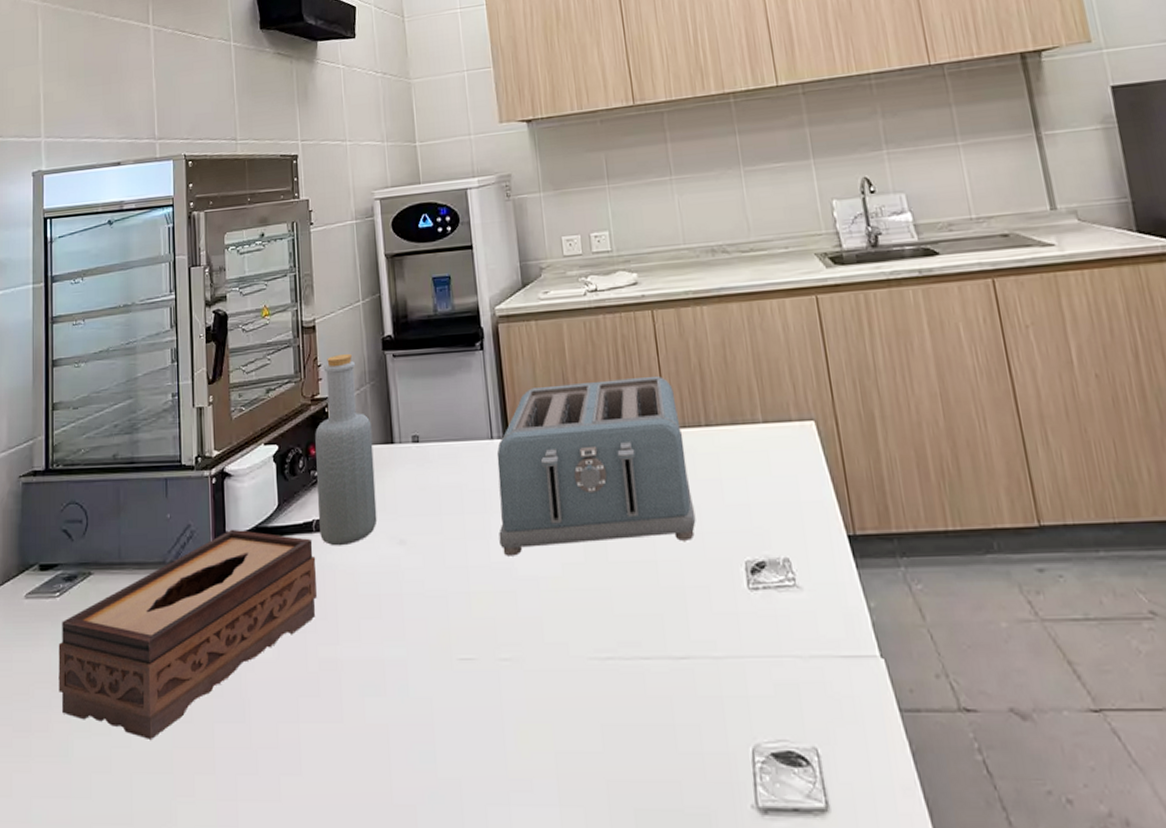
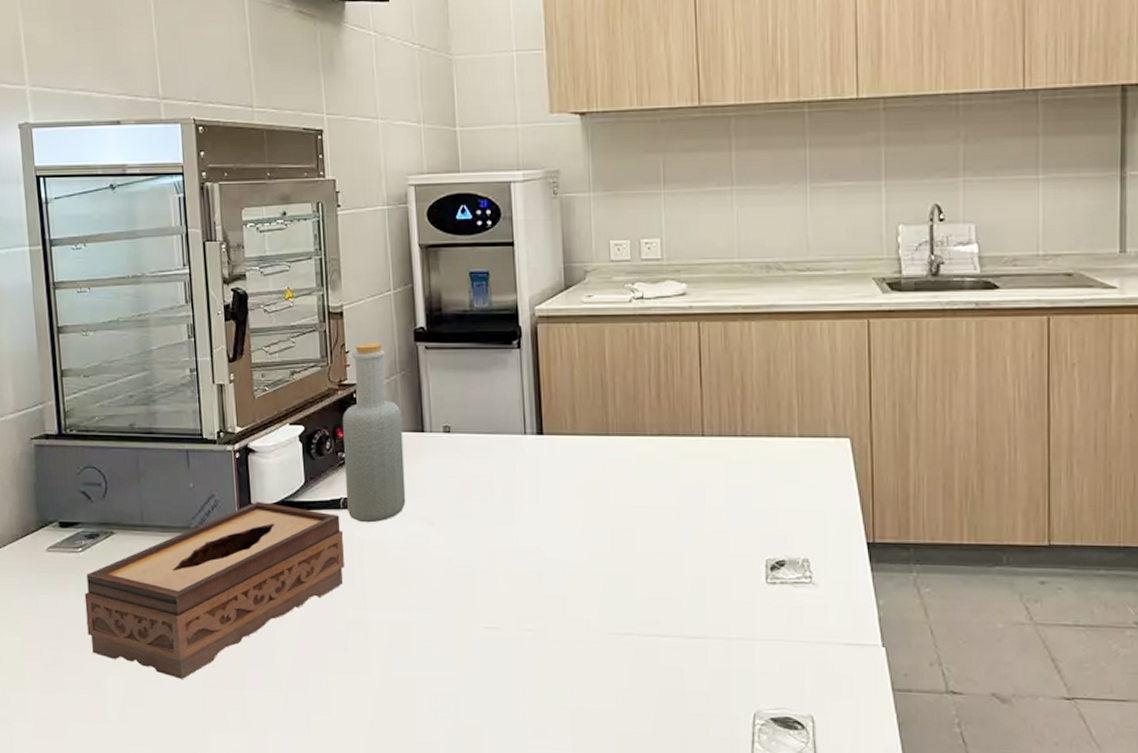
toaster: present [496,375,696,556] -> none [528,385,723,542]

